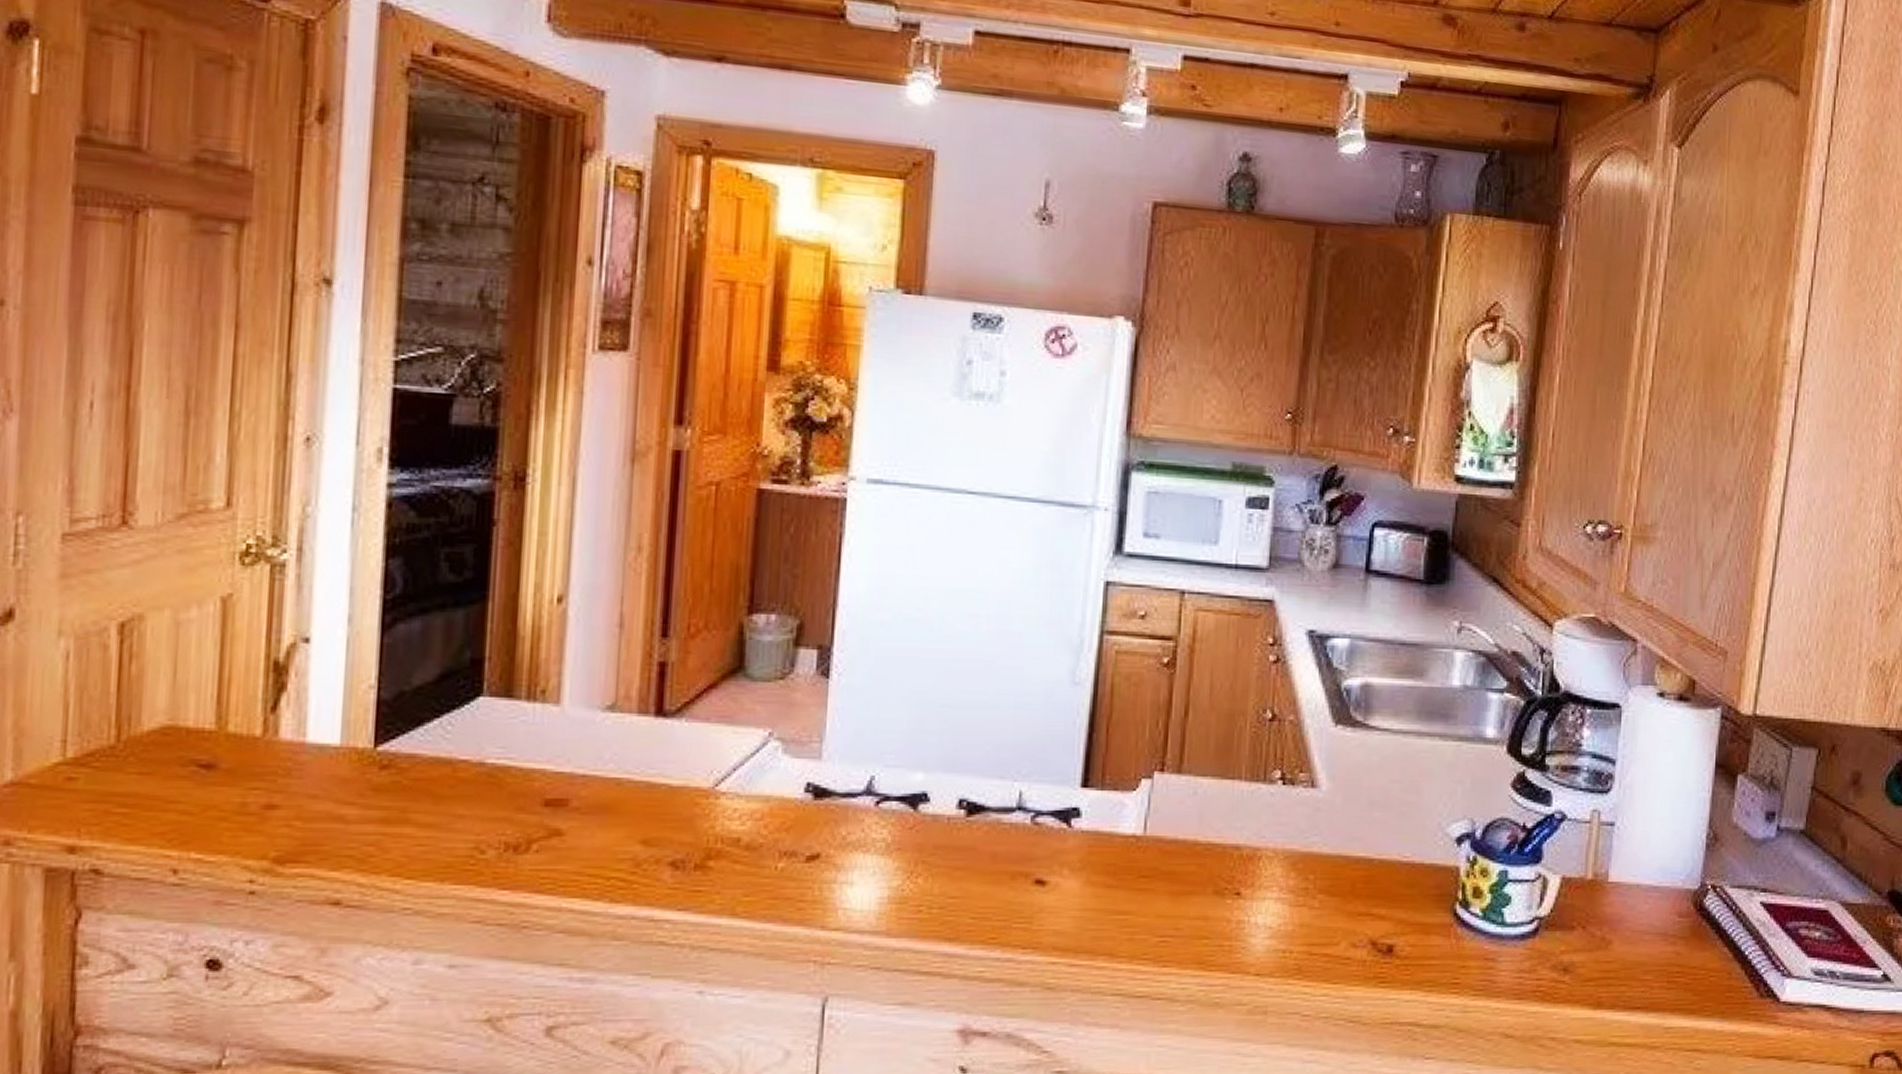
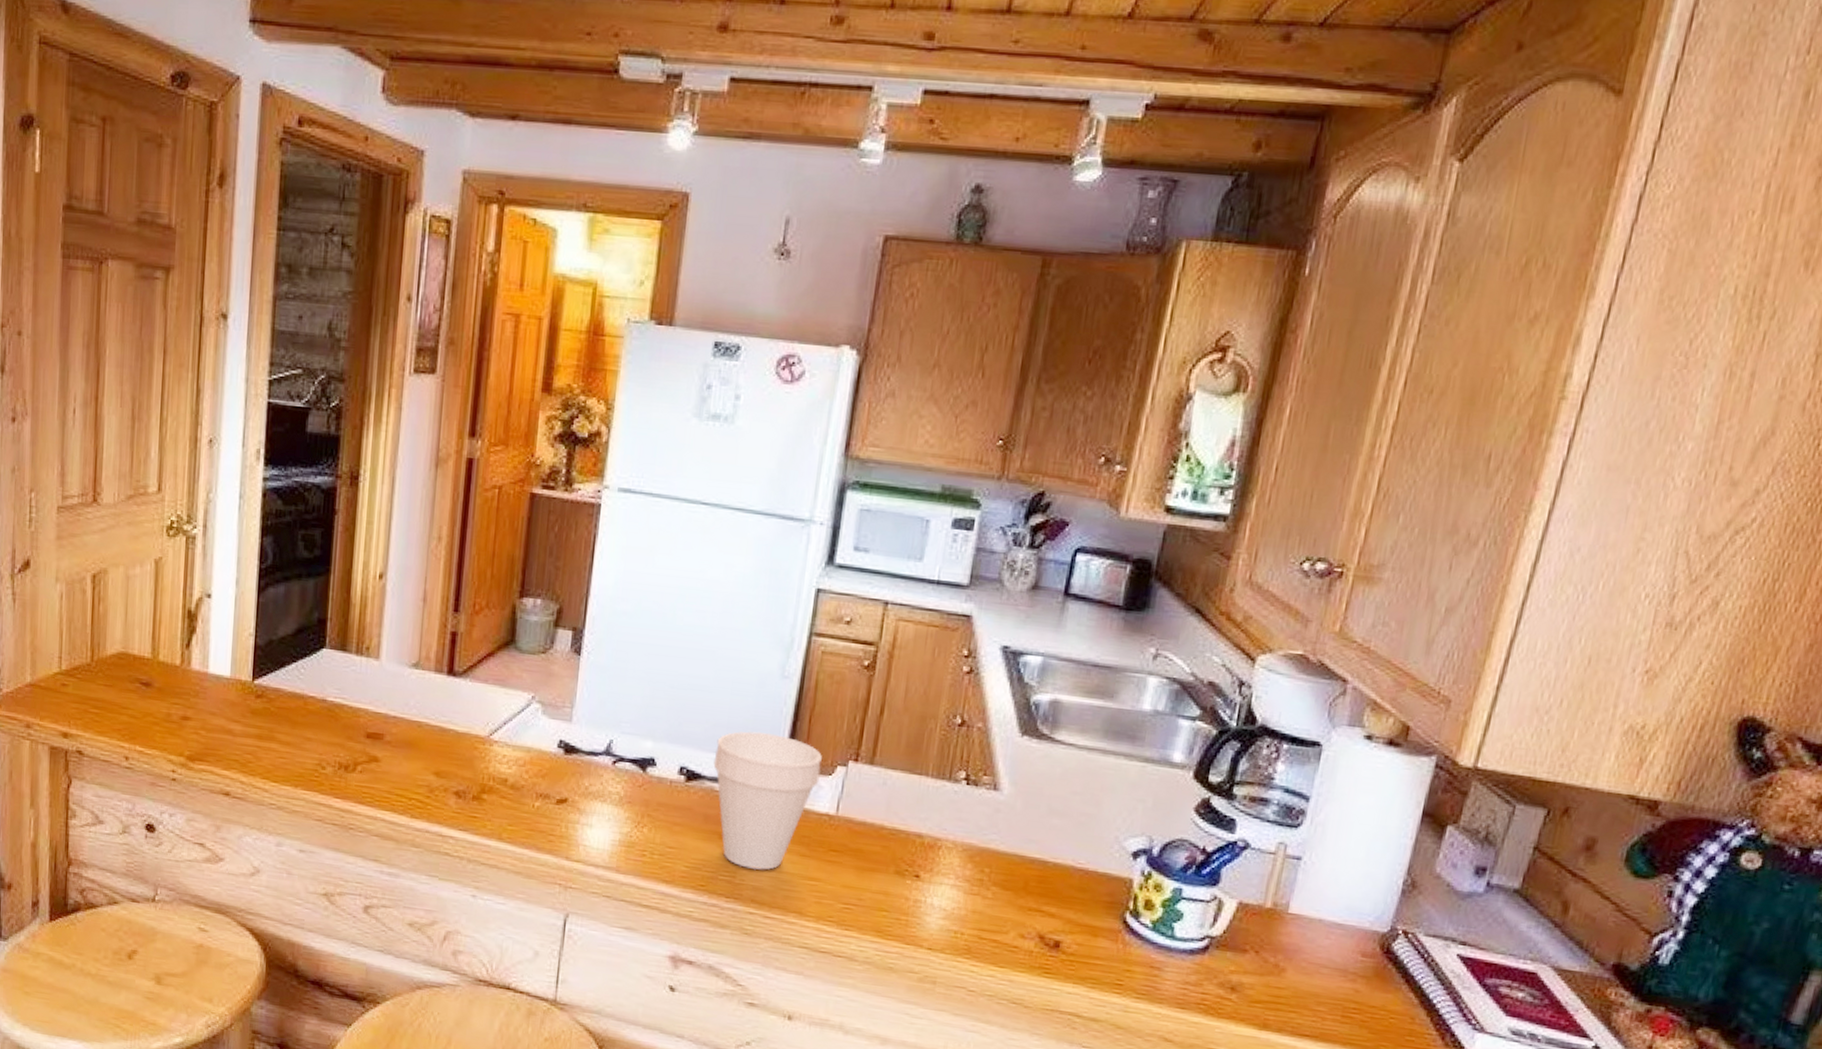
cup: none [998,748,1124,910] -> present [713,731,822,870]

